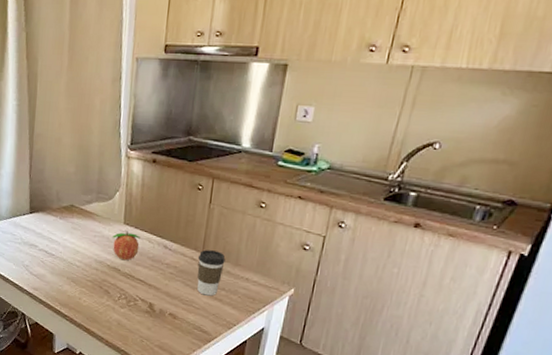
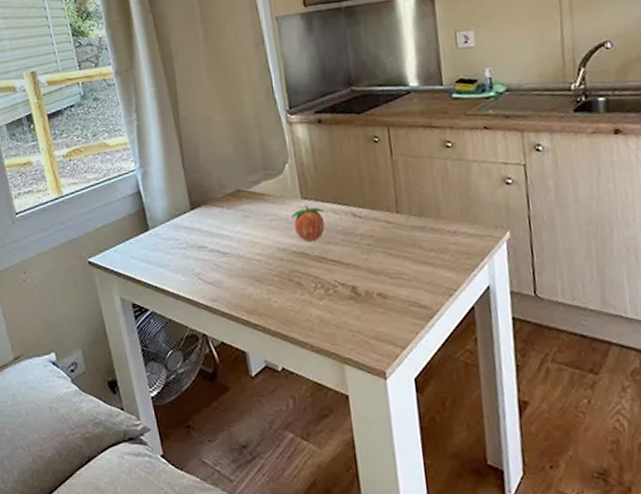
coffee cup: present [197,250,226,296] -> none [393,207,426,262]

